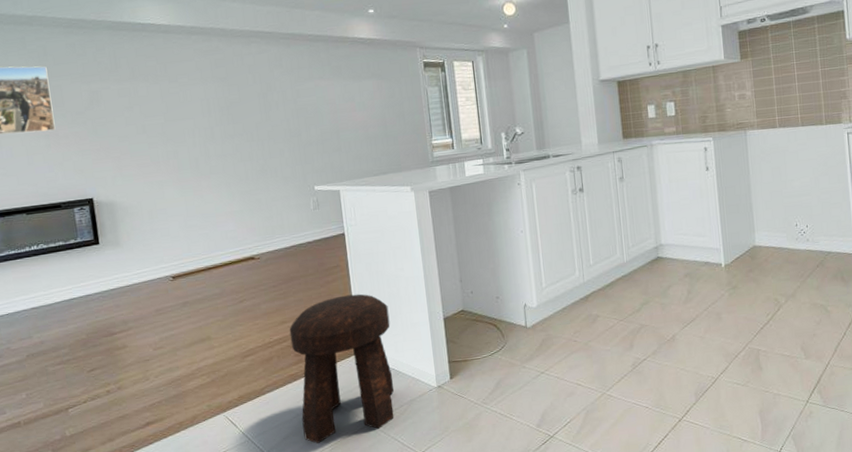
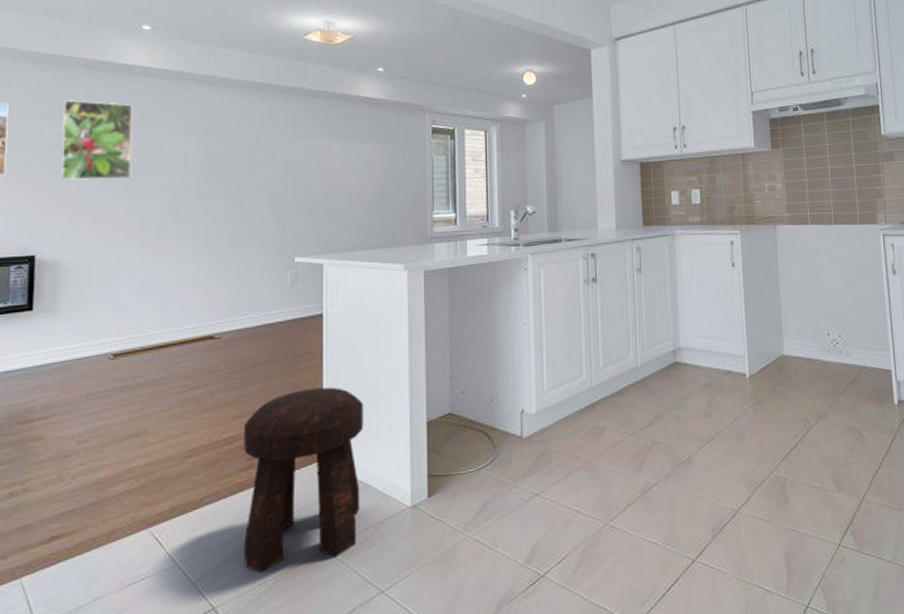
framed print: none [93,59,162,131] -> present [61,100,132,180]

